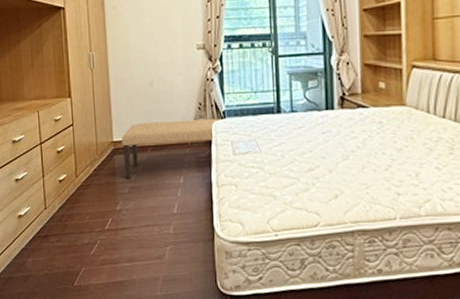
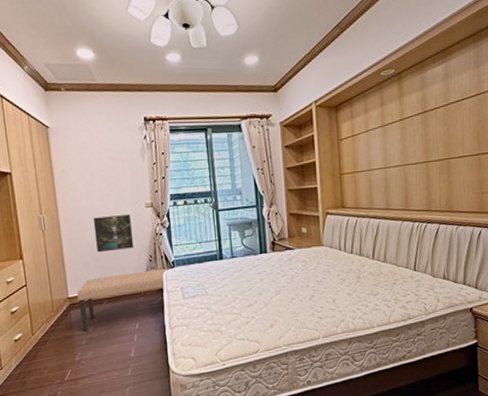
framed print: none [141,56,183,96] -> present [93,214,134,253]

